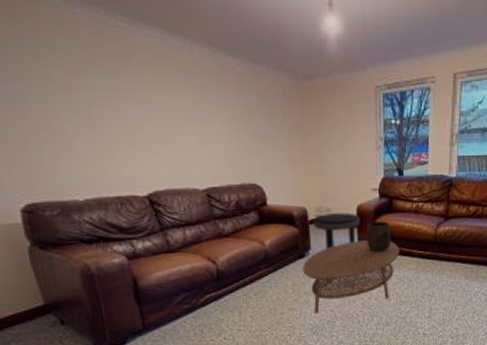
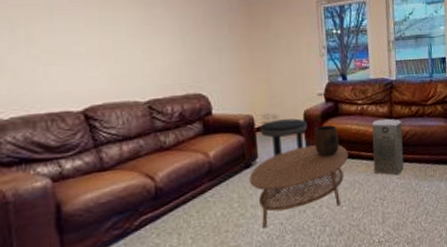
air purifier: none [424,217,458,275] -> present [372,118,404,176]

